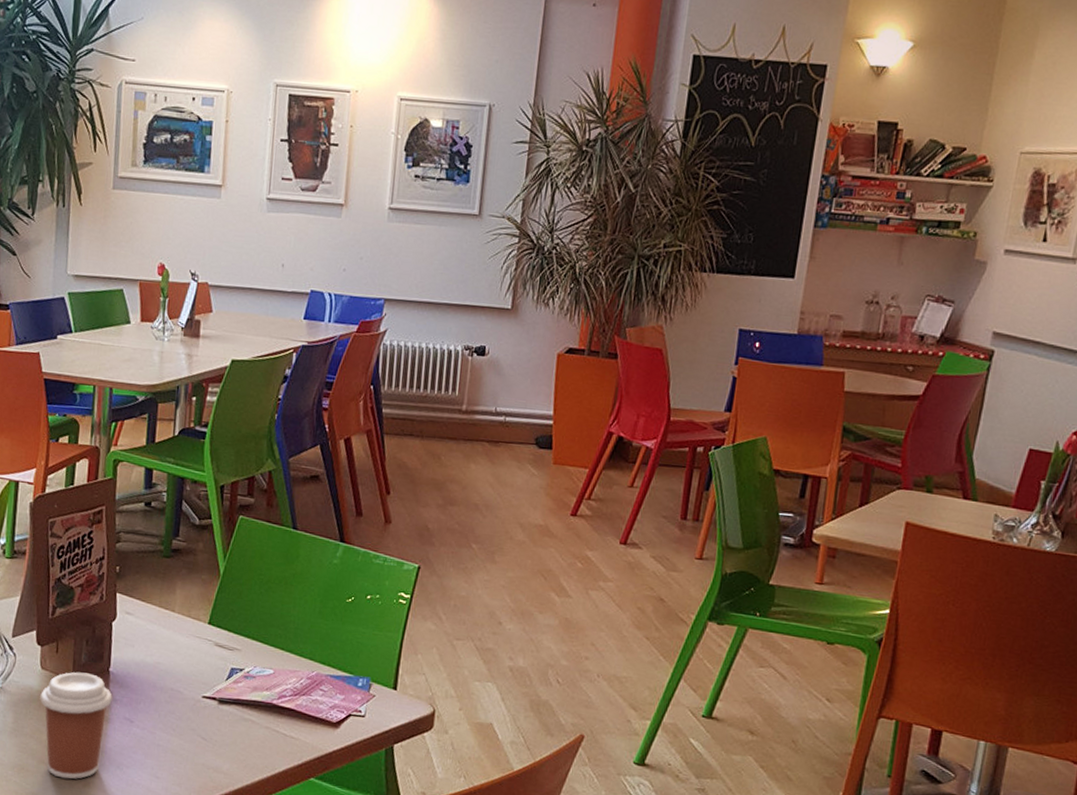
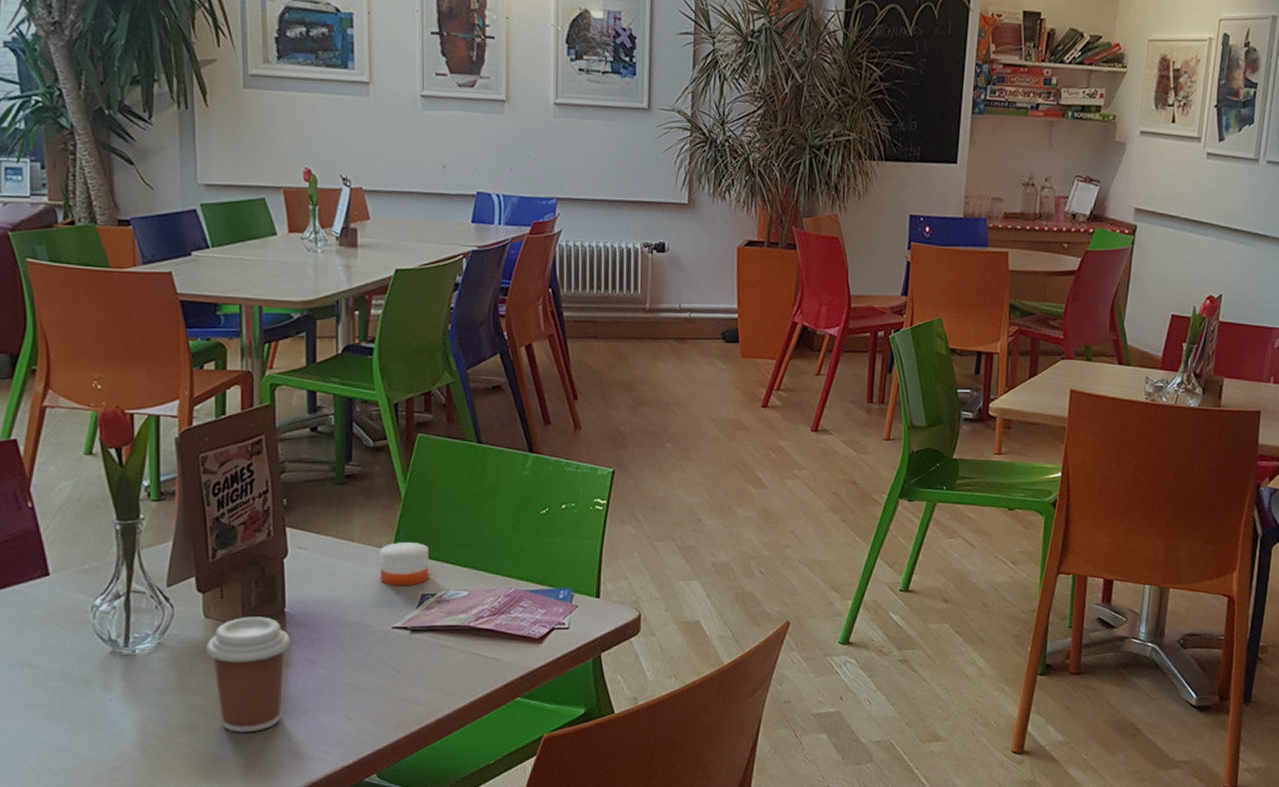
candle: none [195,616,241,659] -> present [379,542,430,586]

